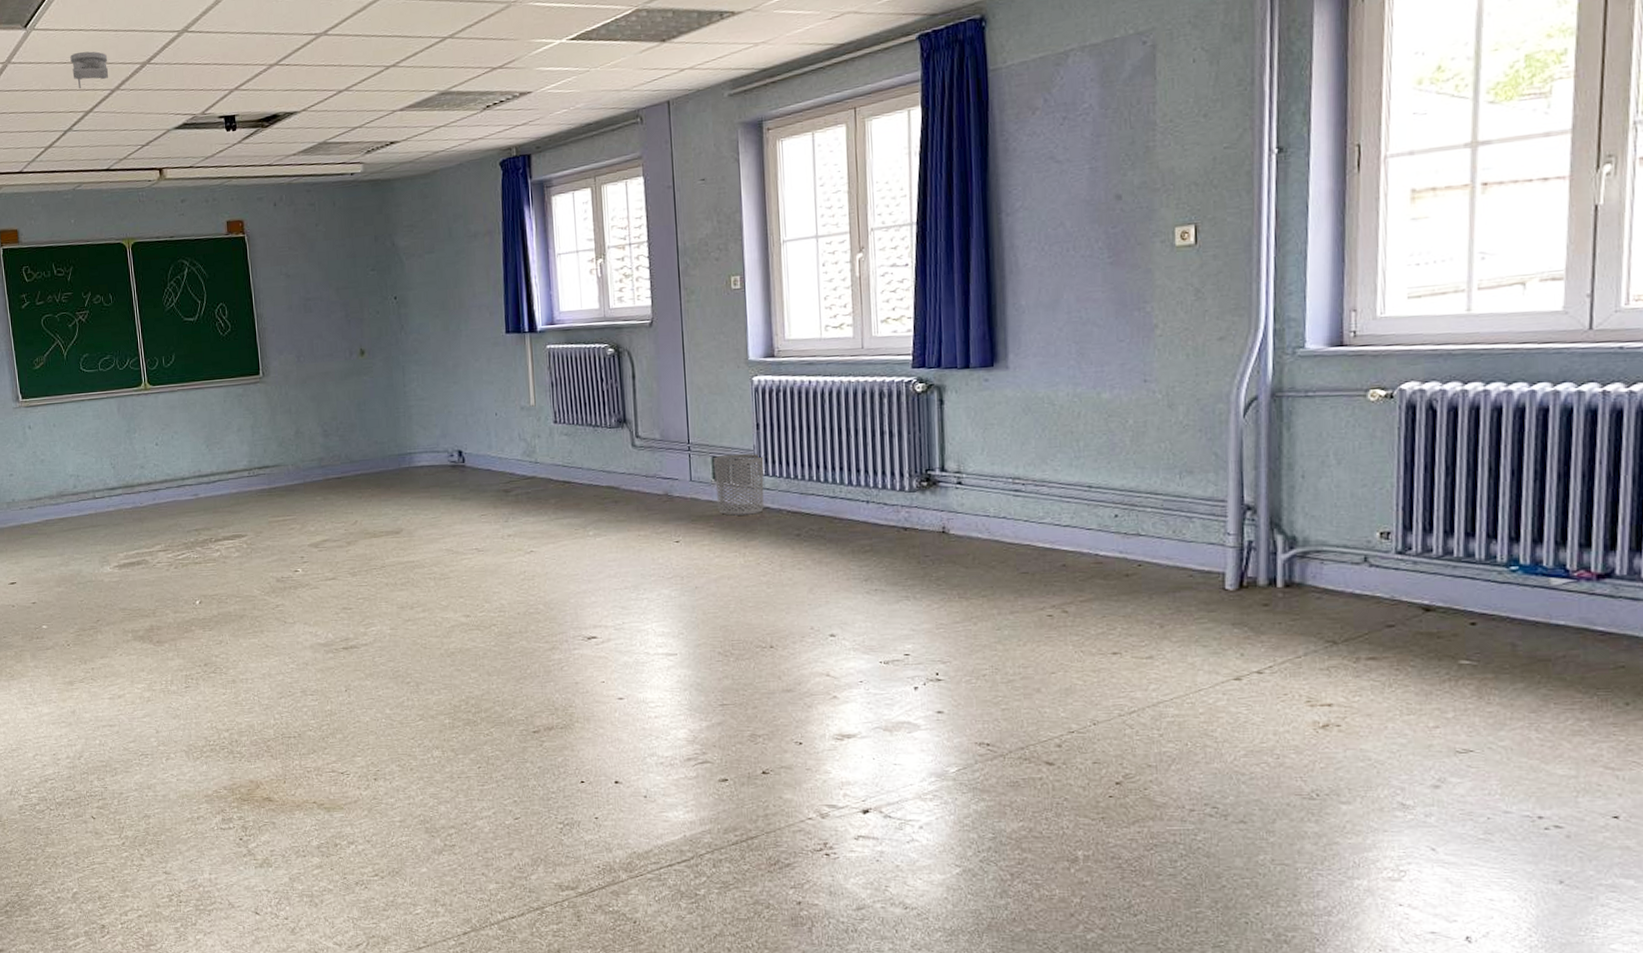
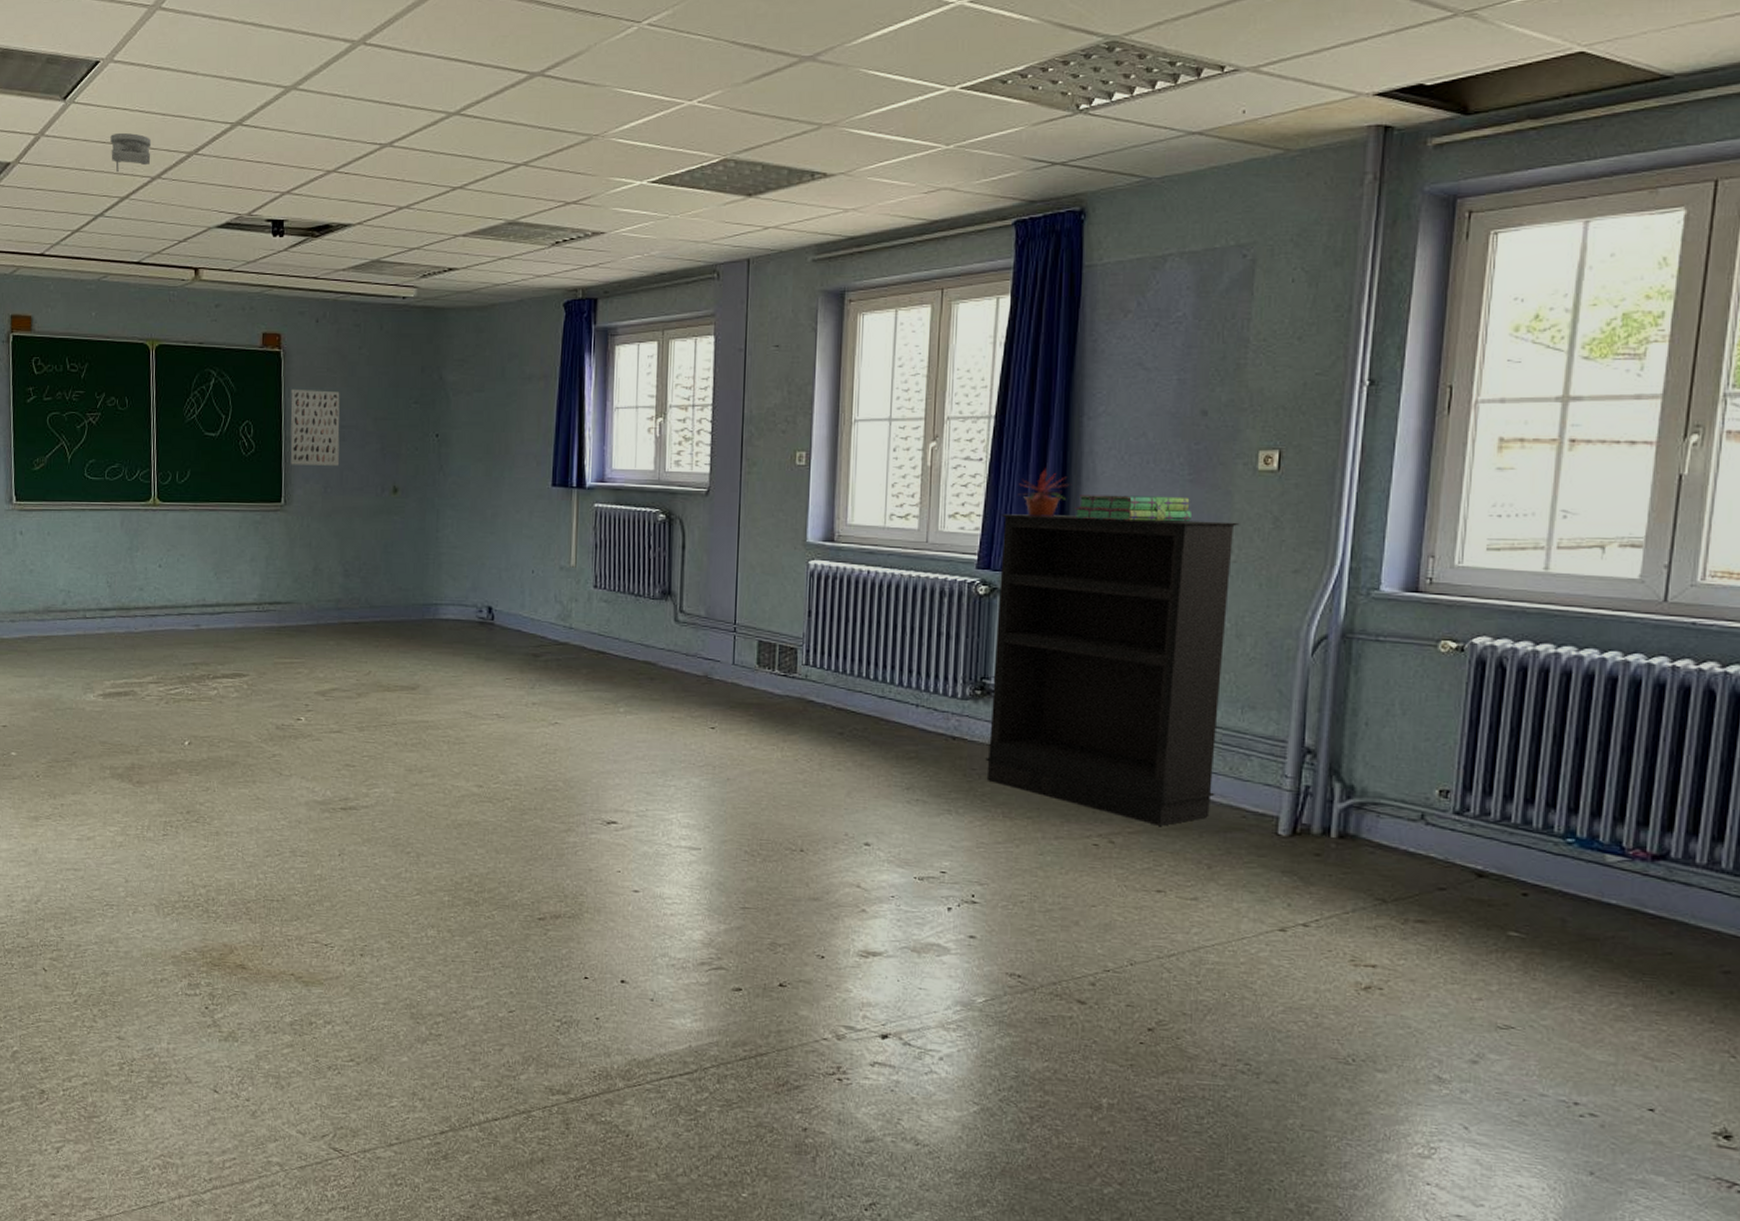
wall art: none [258,267,308,340] -> present [290,388,340,466]
waste bin: present [714,453,764,516] -> none [759,640,813,707]
bookshelf: none [929,297,1163,592] -> present [985,514,1240,826]
potted plant: none [944,267,994,313] -> present [1017,469,1069,516]
stack of books: none [1001,279,1115,311] -> present [1074,495,1191,522]

